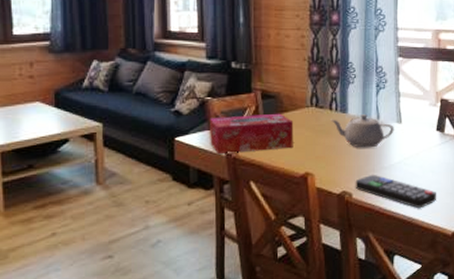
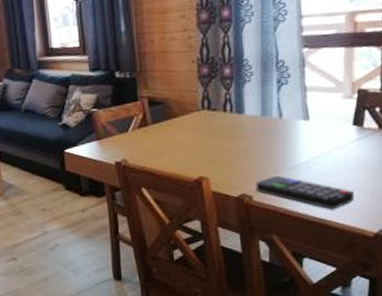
tissue box: present [210,113,294,153] -> none [97,119,185,163]
teapot: present [331,114,394,148] -> none [225,113,300,149]

